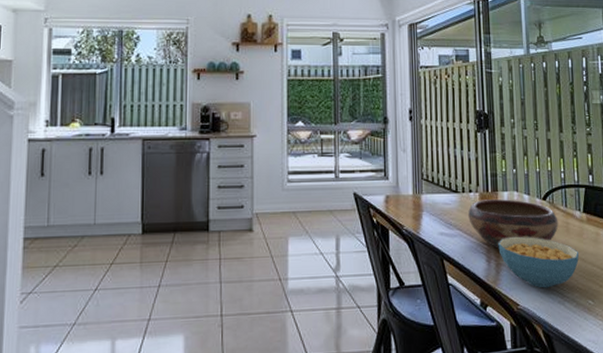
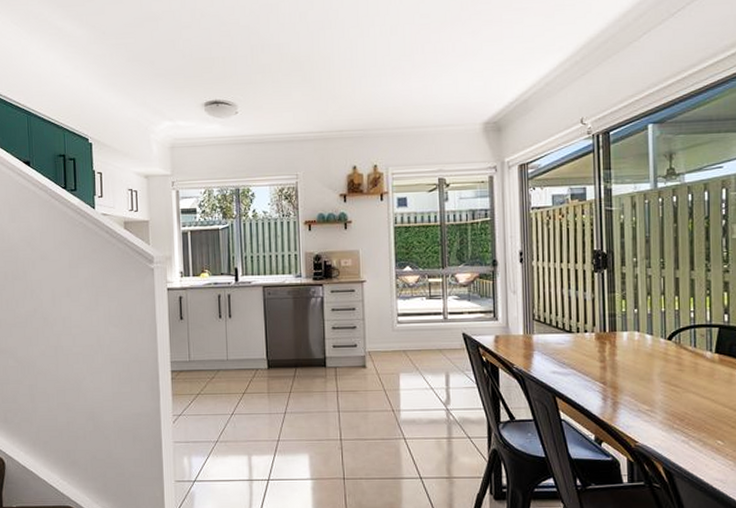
decorative bowl: present [468,199,559,249] -> none [583,339,685,388]
cereal bowl: present [498,236,579,288] -> none [615,376,709,427]

